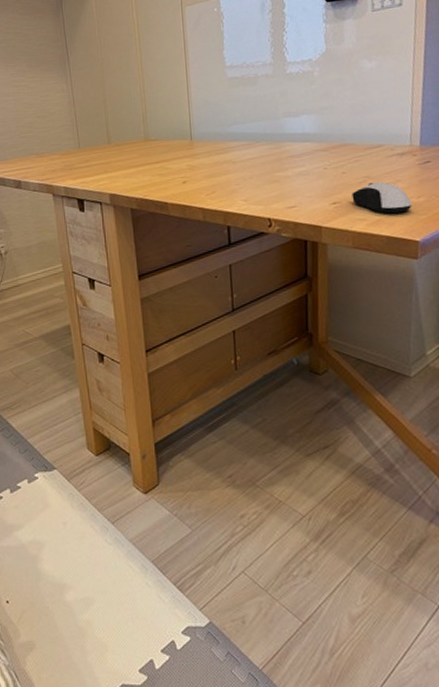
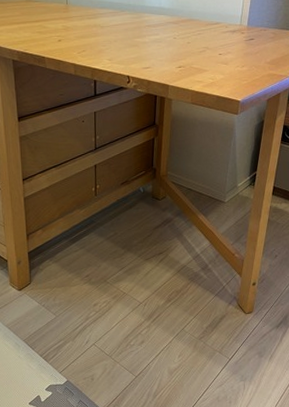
computer mouse: present [352,182,412,214] -> none [193,53,238,78]

